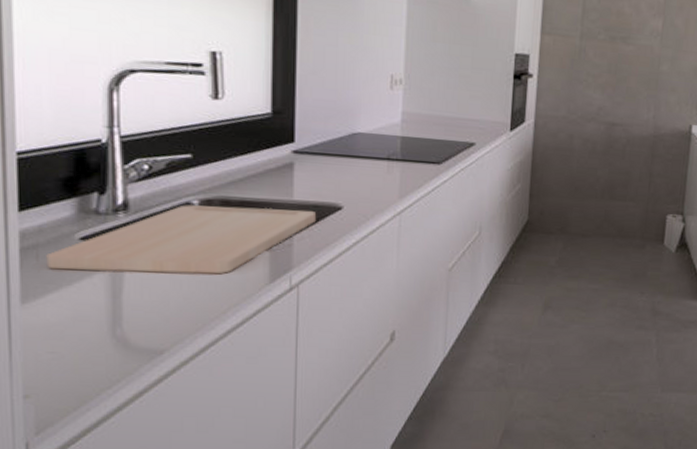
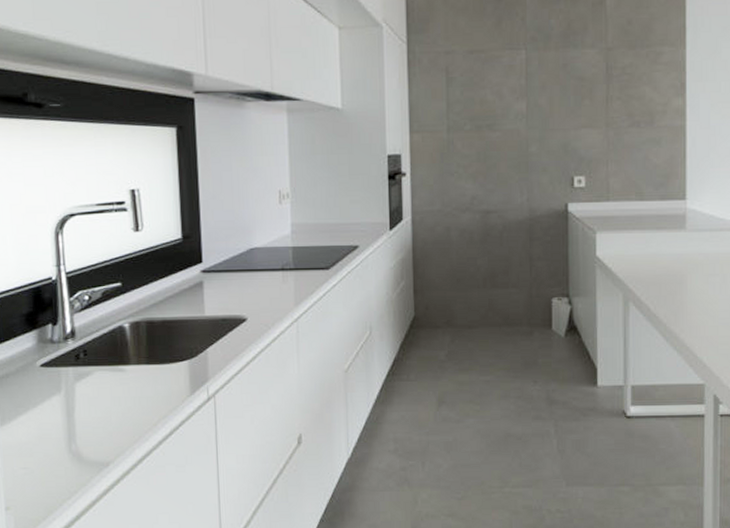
cutting board: present [46,205,317,274] -> none [16,324,226,394]

